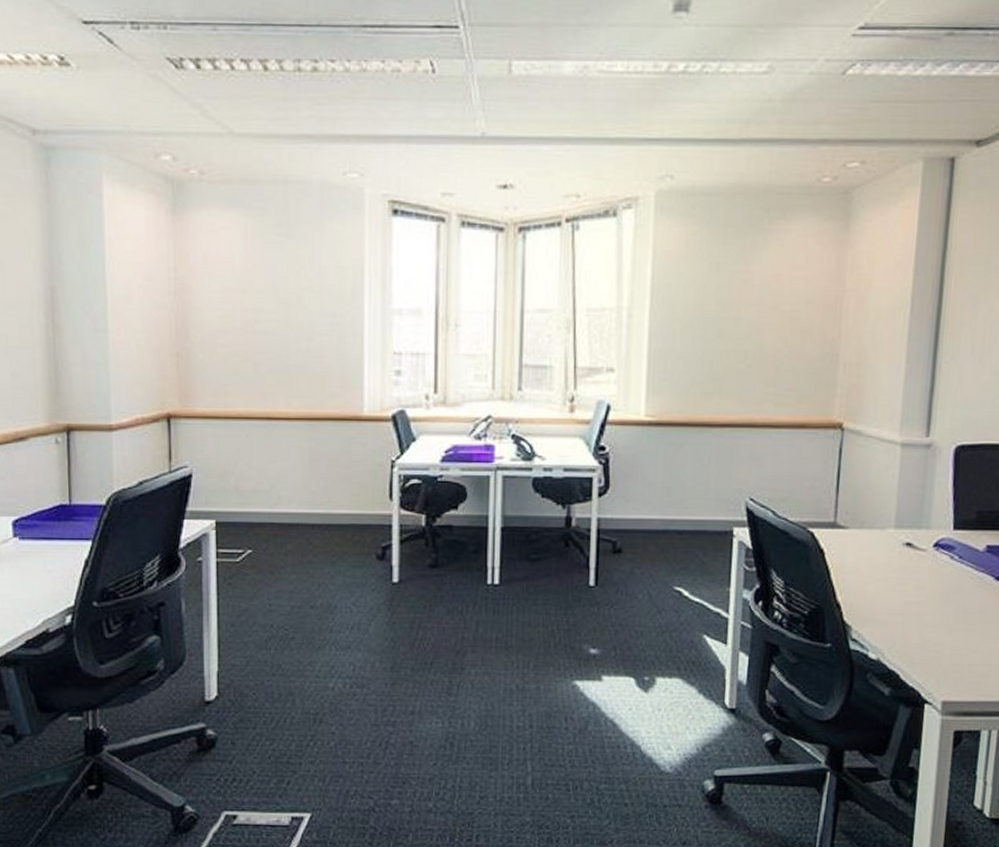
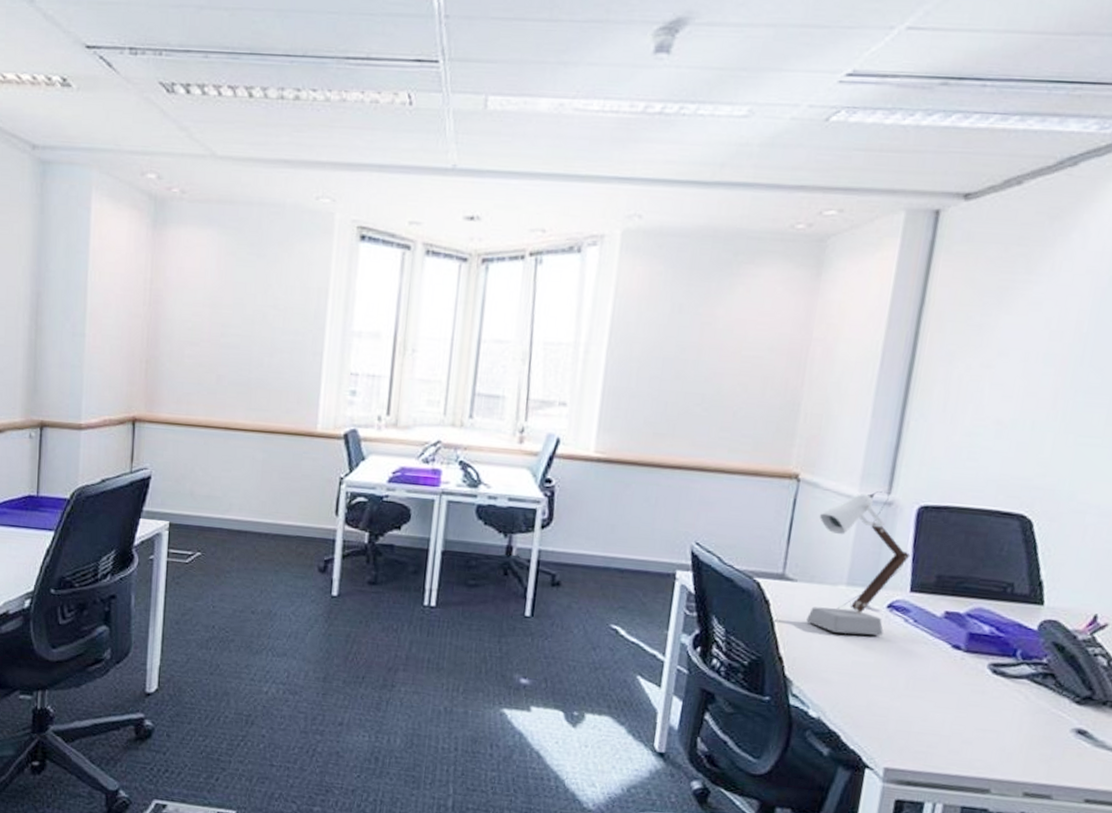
desk lamp: none [860,435,951,575] -> present [806,491,911,636]

